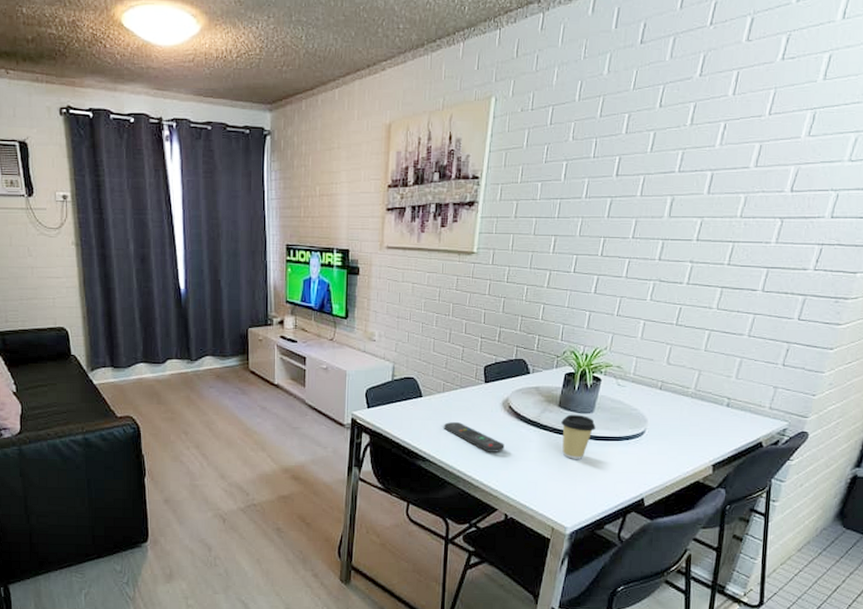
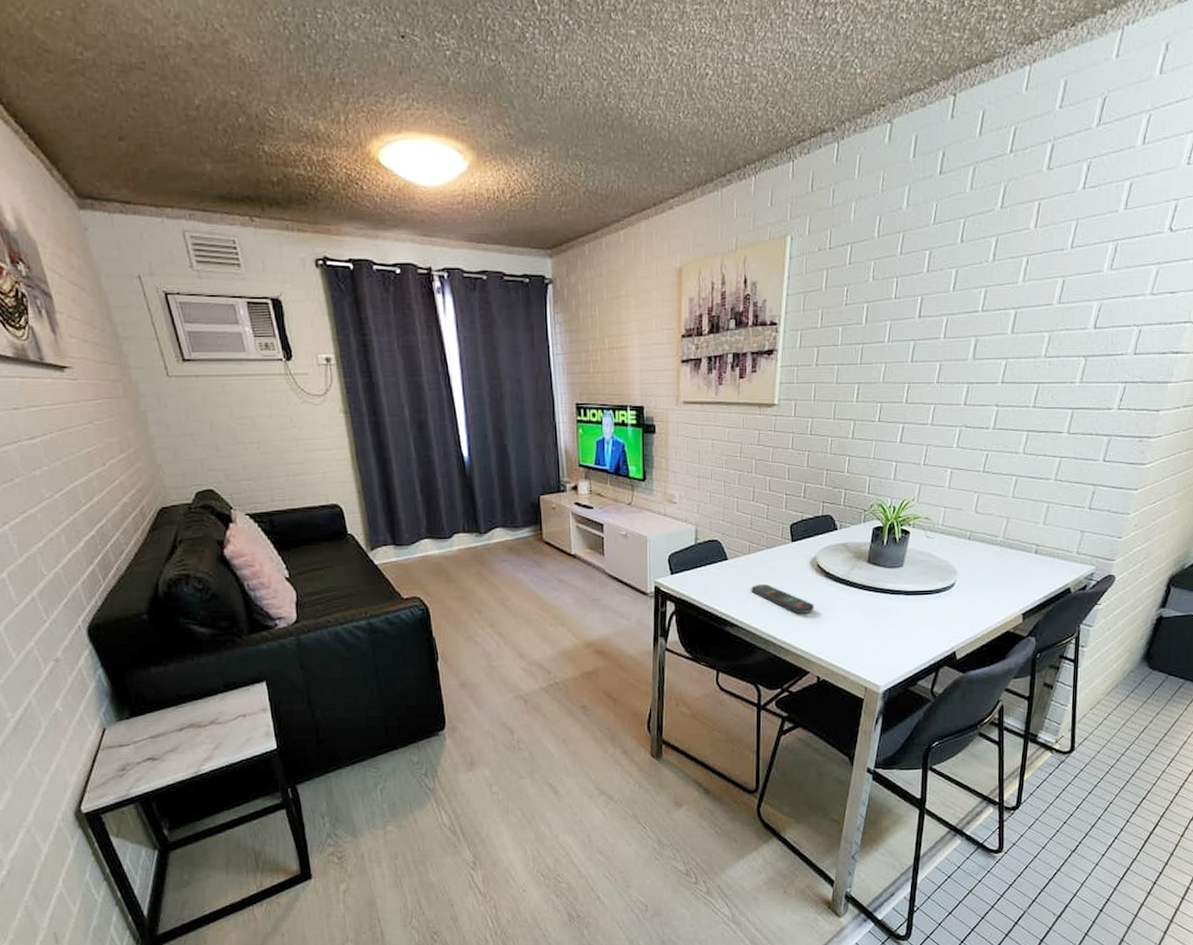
coffee cup: present [561,414,596,459] -> none [871,569,906,616]

